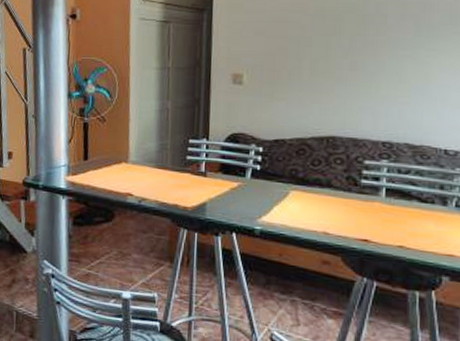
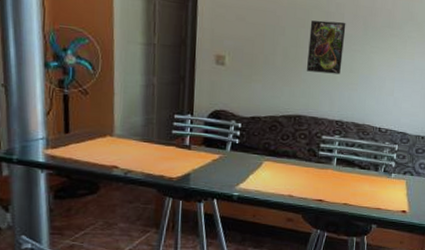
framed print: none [341,24,390,86] -> present [307,20,346,75]

